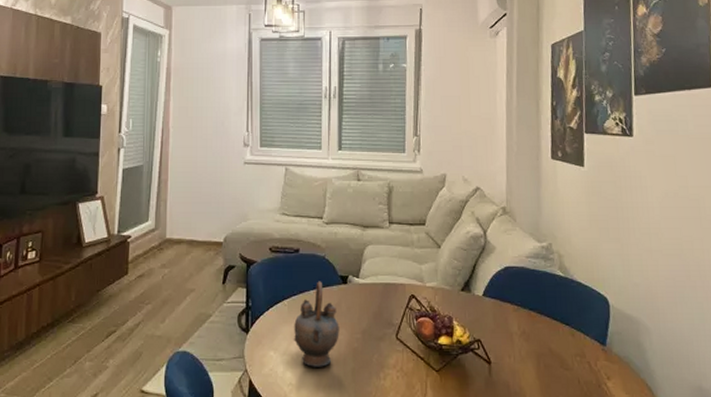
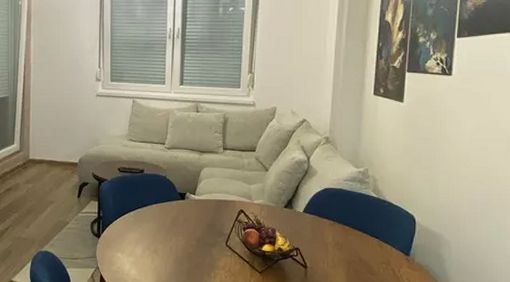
teapot: present [293,281,339,367] -> none [137,197,177,267]

